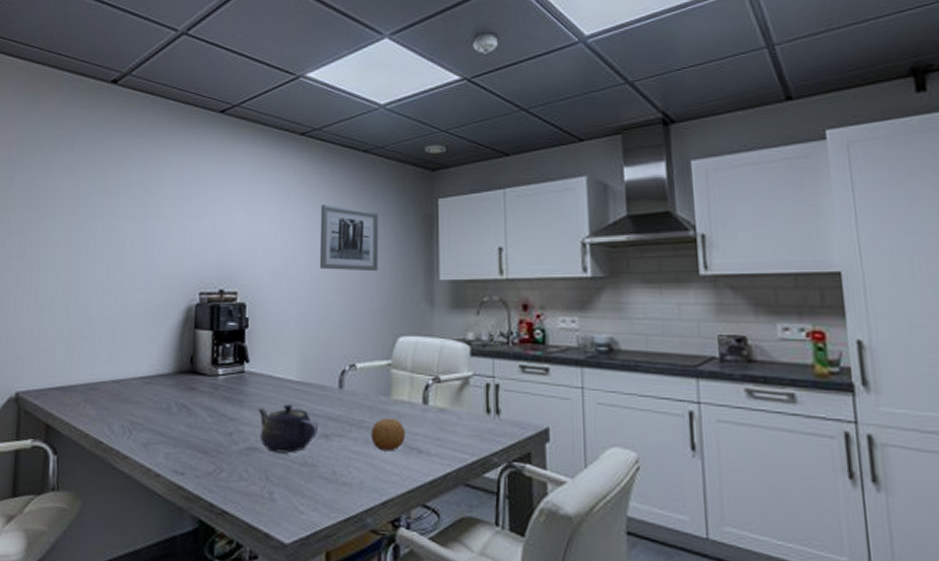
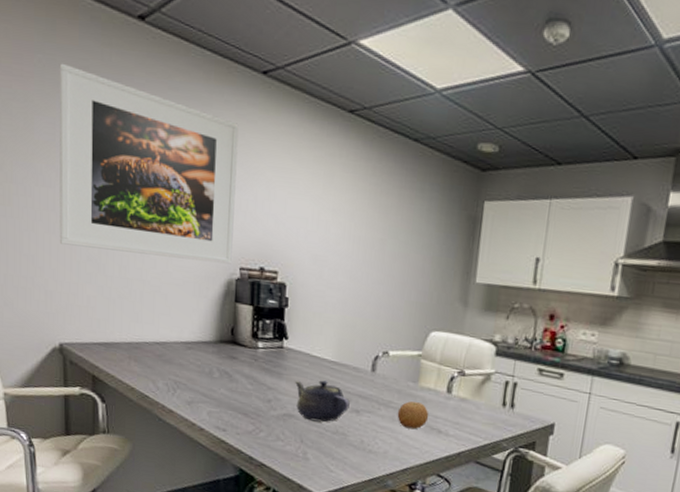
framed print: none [25,127,199,290] -> present [59,63,239,264]
wall art: present [319,205,379,272] -> none [360,192,424,268]

